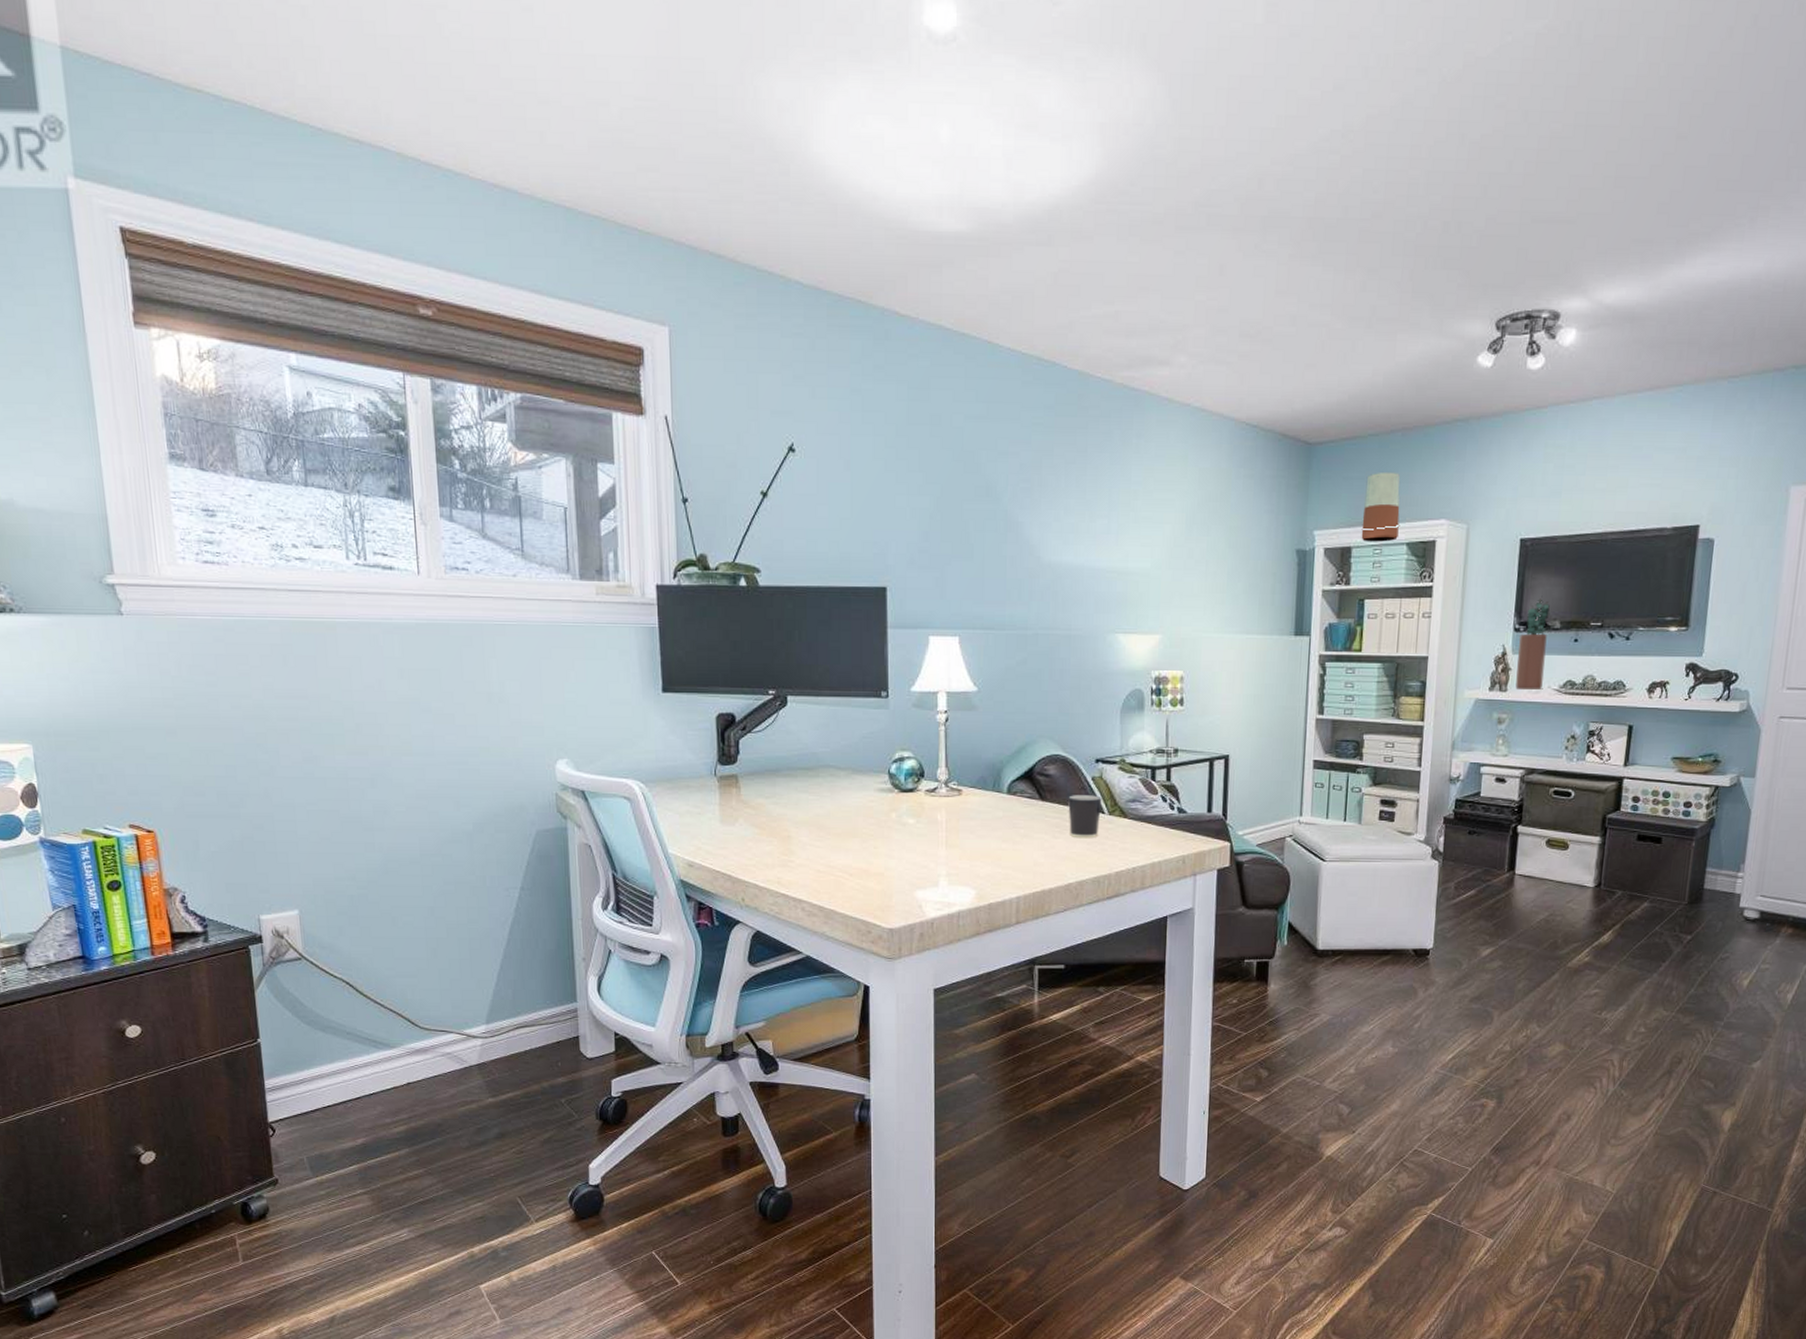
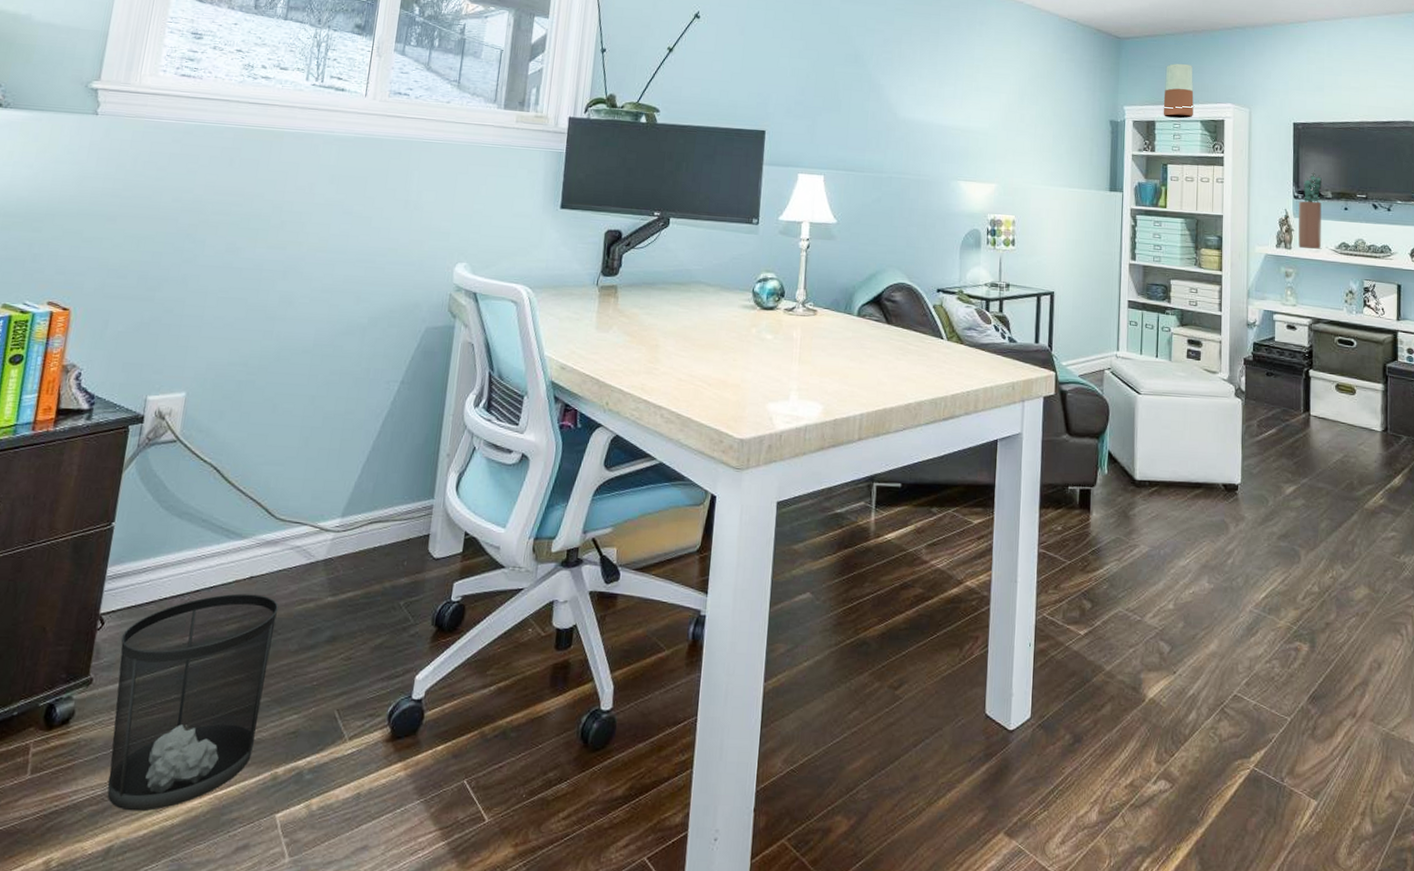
waste bin: none [295,1099,446,1288] -> present [107,593,279,812]
mug: present [1068,795,1102,839] -> none [911,320,941,362]

